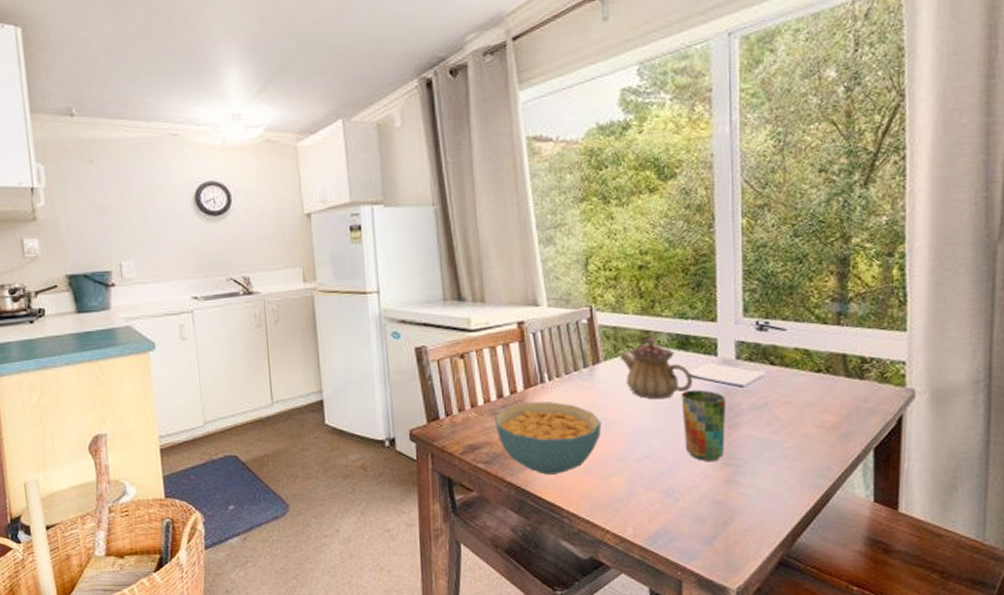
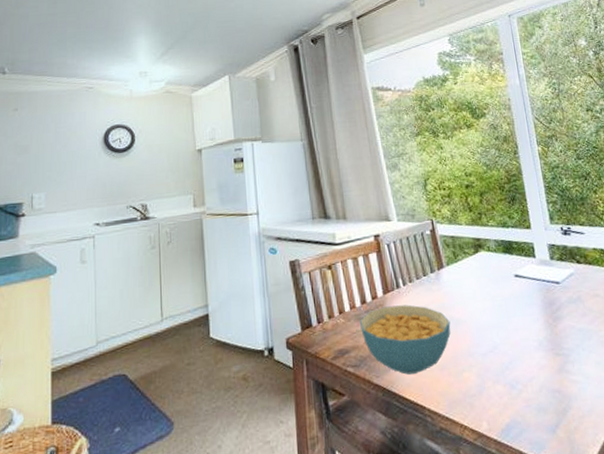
teapot: present [620,337,693,400] -> none [459,244,520,298]
cup: present [681,389,727,461] -> none [512,287,554,352]

